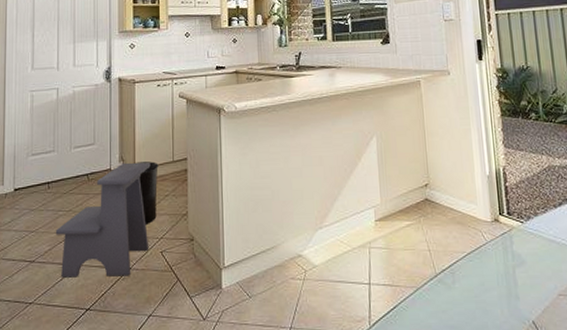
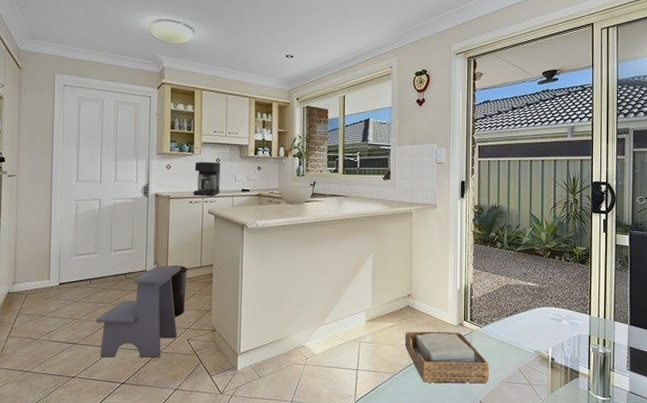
coffee maker: none [161,36,191,78] -> present [193,161,220,197]
bowl: none [257,58,300,81] -> present [277,186,314,205]
napkin holder: none [425,229,542,299] -> present [404,331,490,384]

